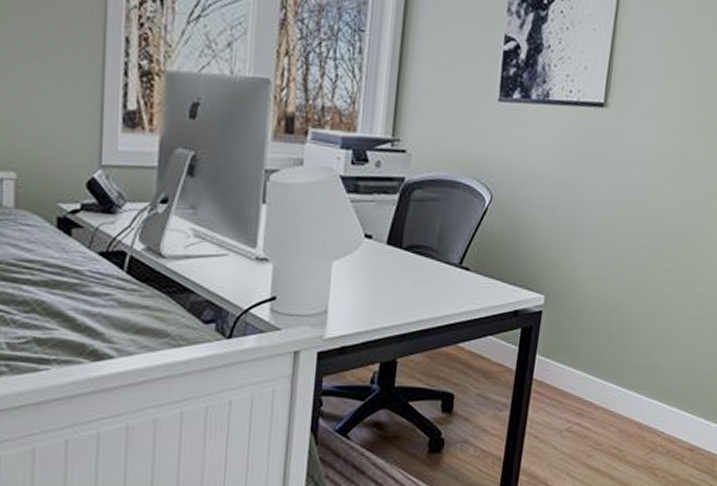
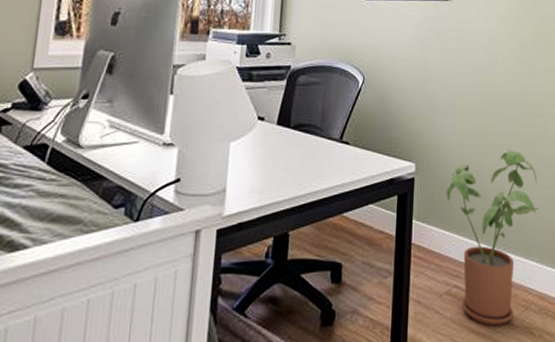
house plant: none [576,286,685,465] -> present [446,149,539,326]

